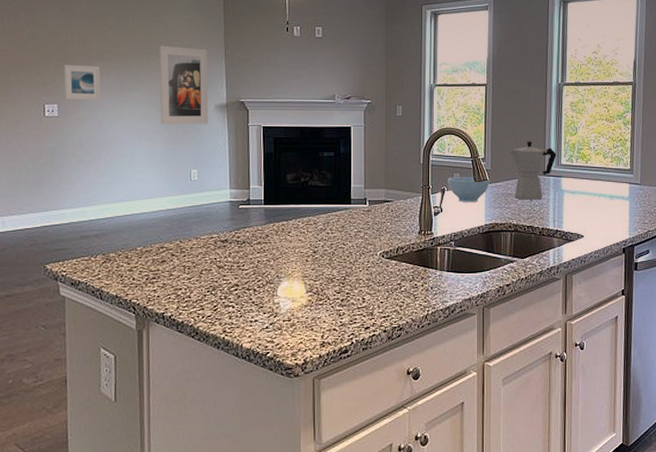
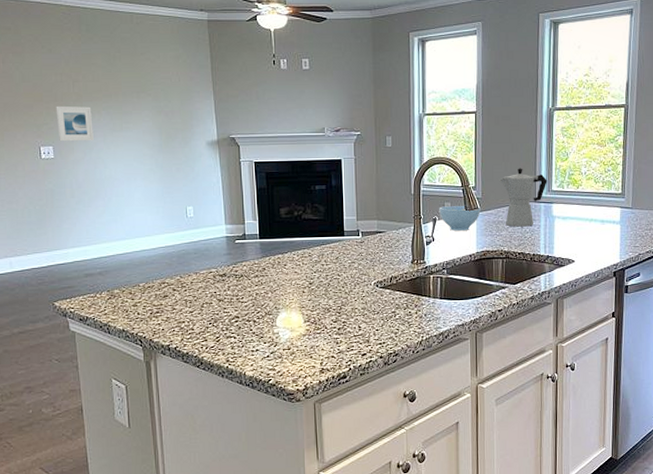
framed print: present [159,45,209,125] -> none [148,83,200,163]

